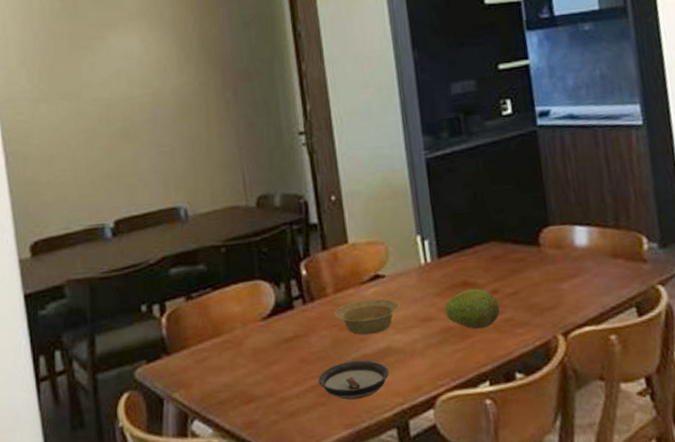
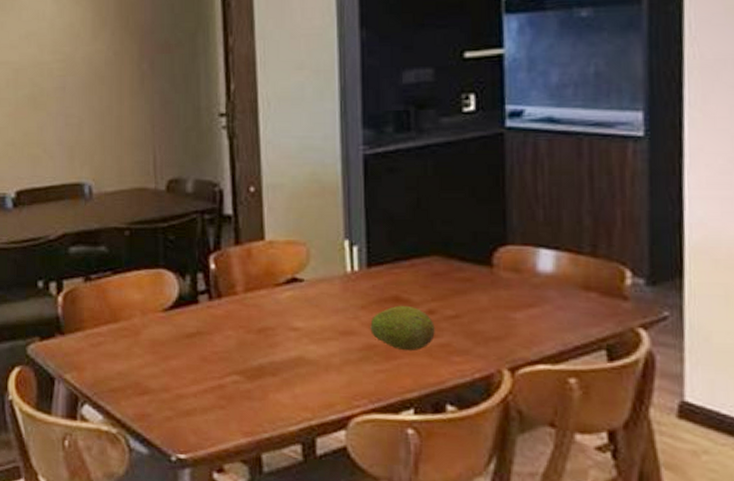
saucer: present [318,360,390,400] -> none [219,366,299,408]
bowl: present [335,298,400,336] -> none [243,303,317,342]

